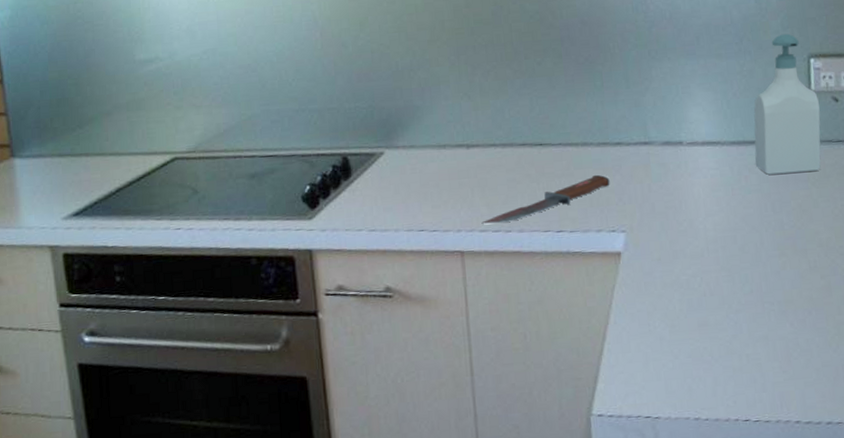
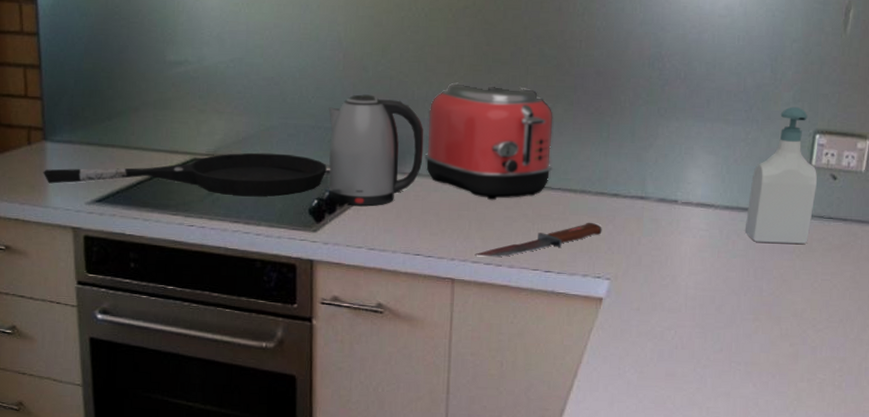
frying pan: none [13,141,316,203] -> present [43,152,327,196]
kettle: none [310,70,415,187] -> present [328,94,424,206]
toaster: none [416,45,550,165] -> present [425,82,553,201]

